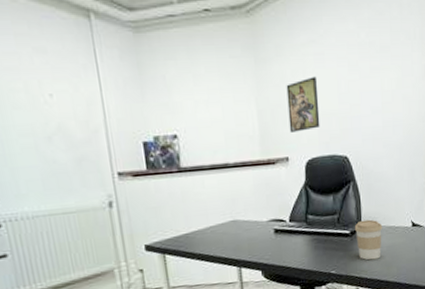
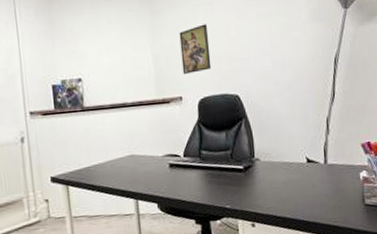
coffee cup: present [354,219,383,260] -> none [247,155,277,196]

